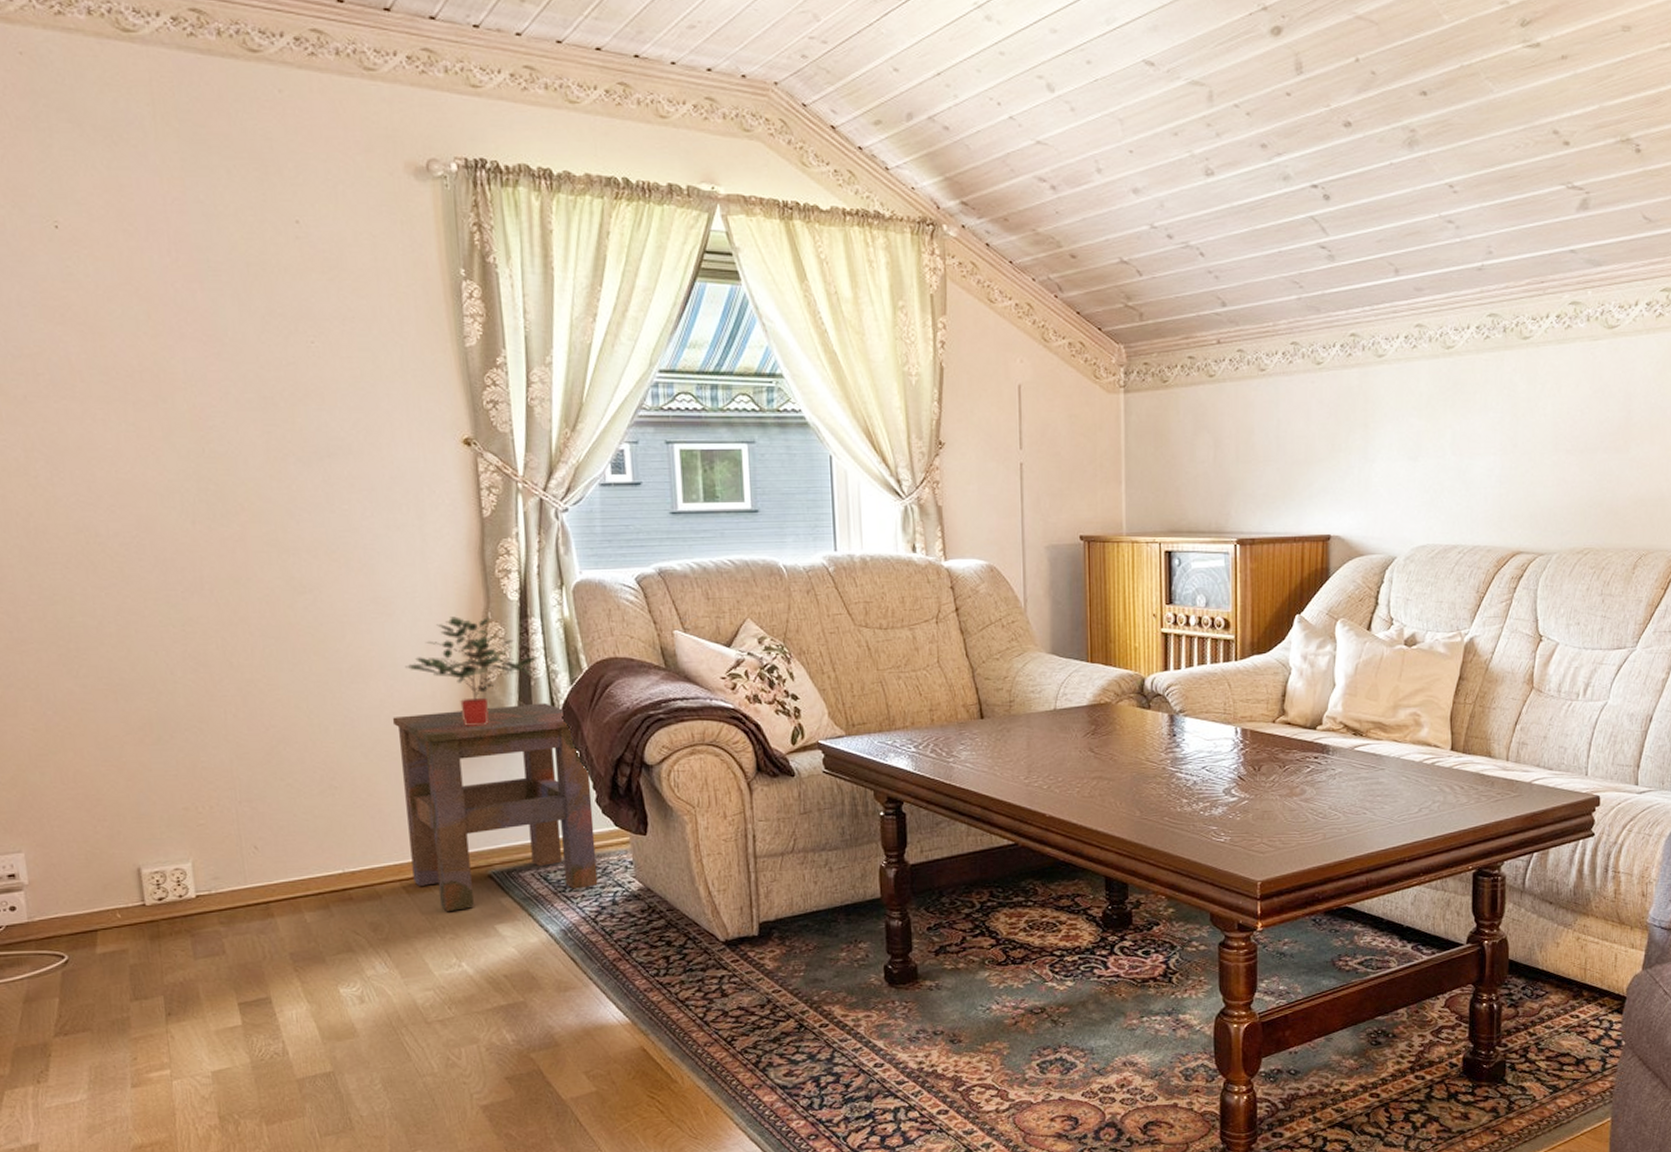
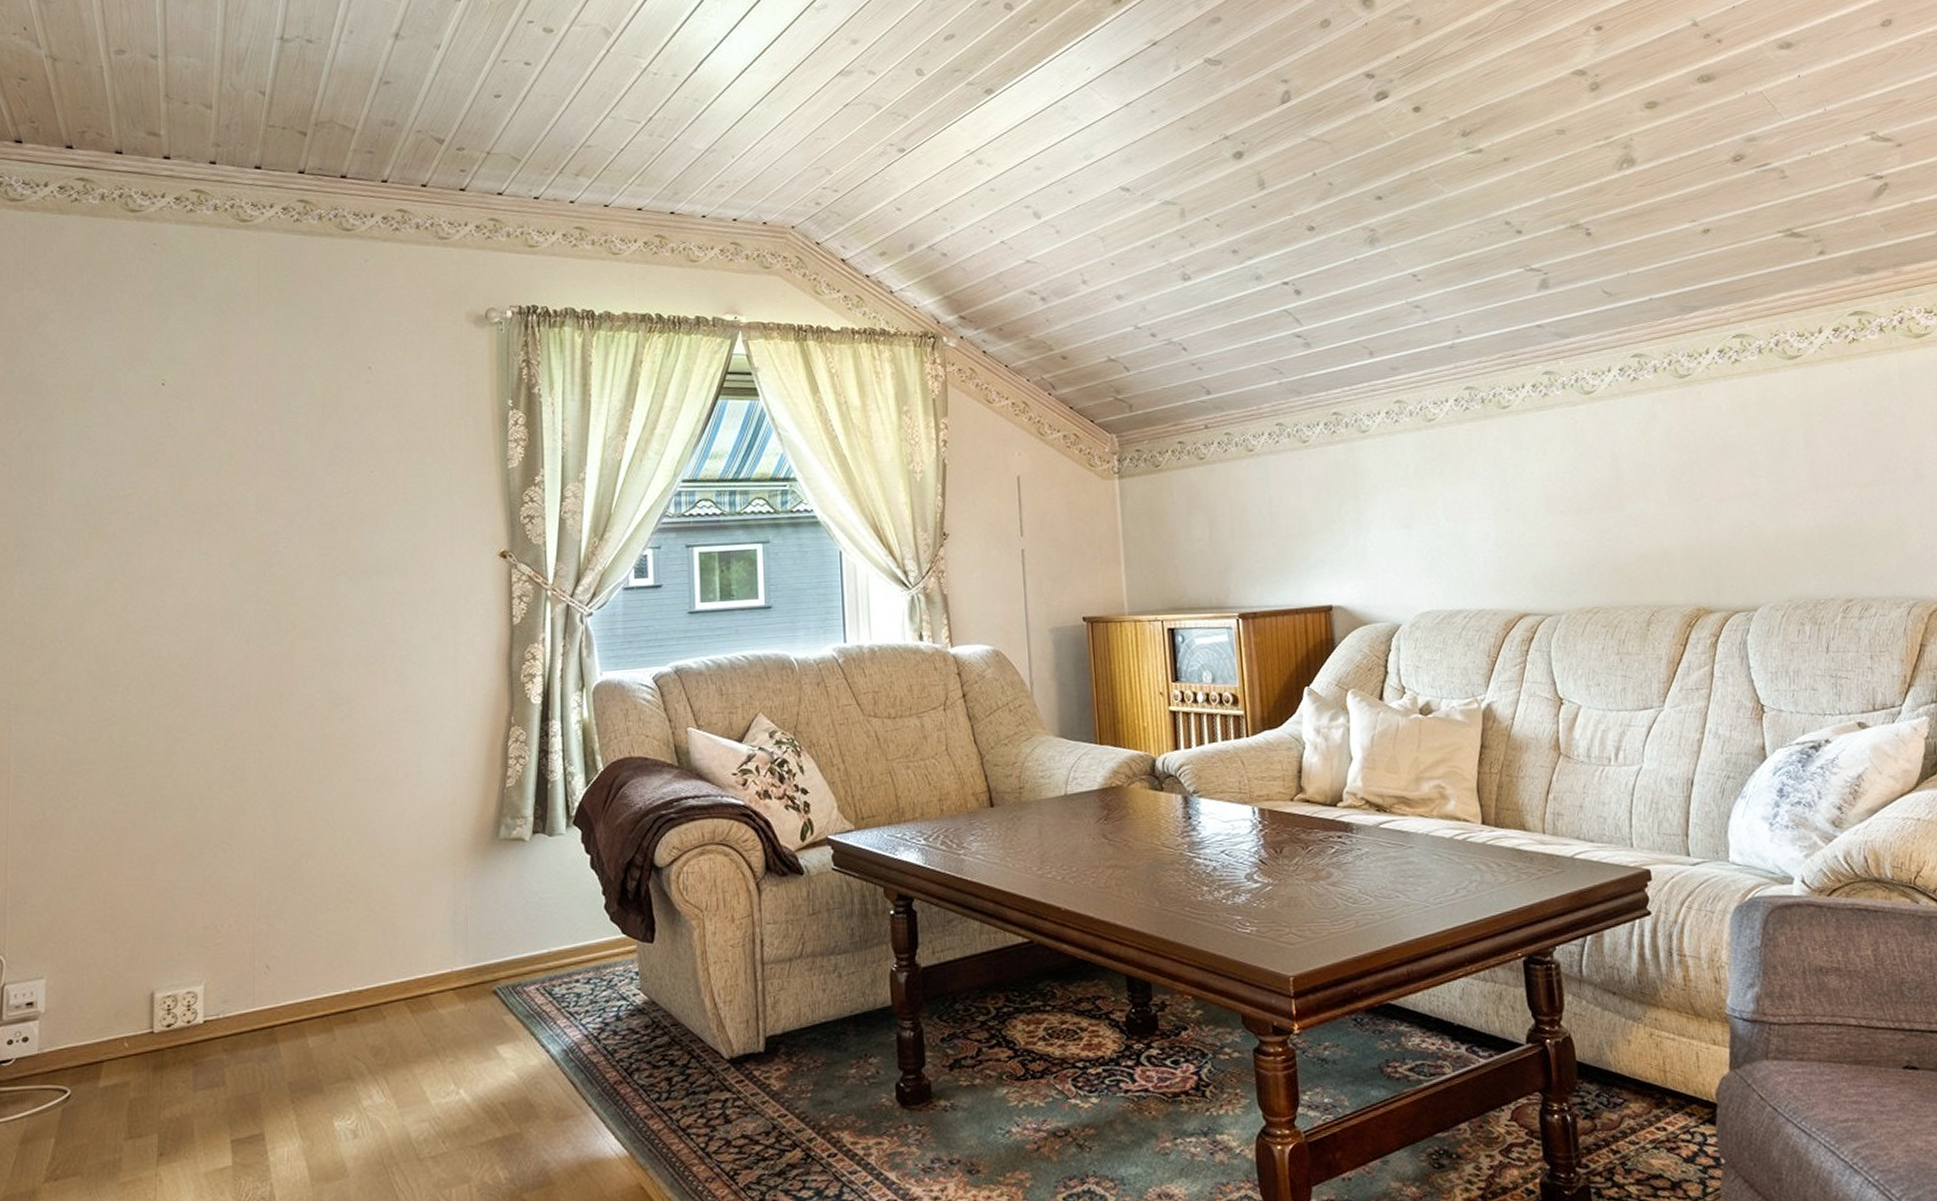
side table: present [392,702,598,912] -> none [412,806,603,1033]
potted plant: present [405,616,539,726] -> none [429,722,557,833]

